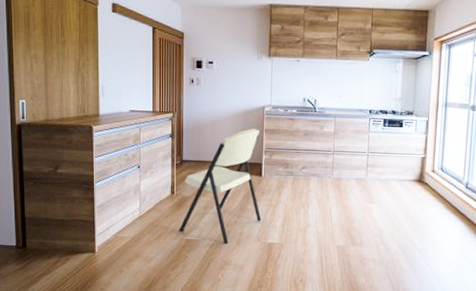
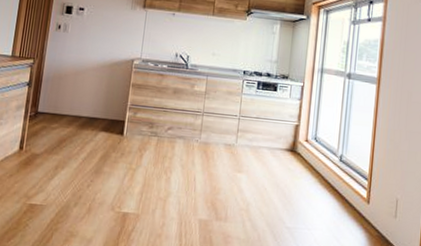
folding chair: present [179,129,262,244] -> none [22,82,125,212]

